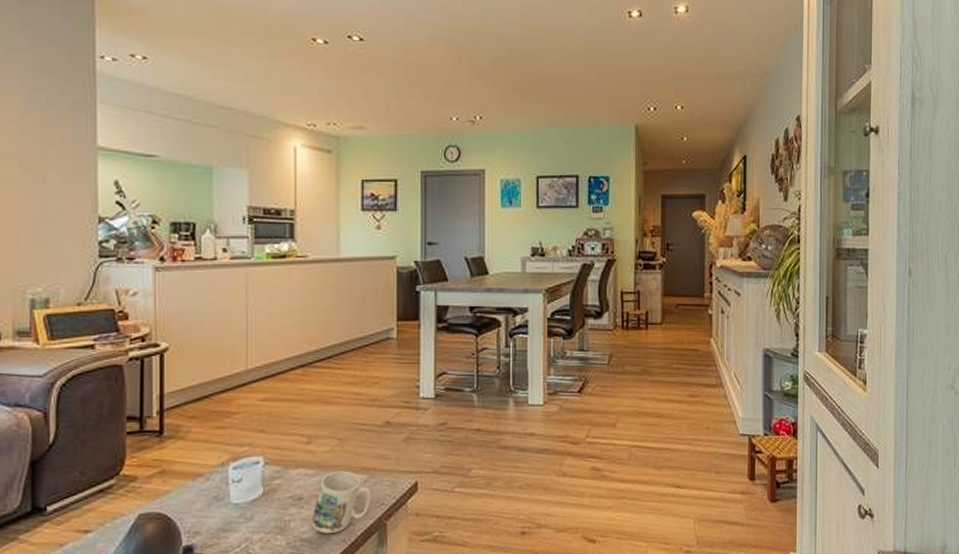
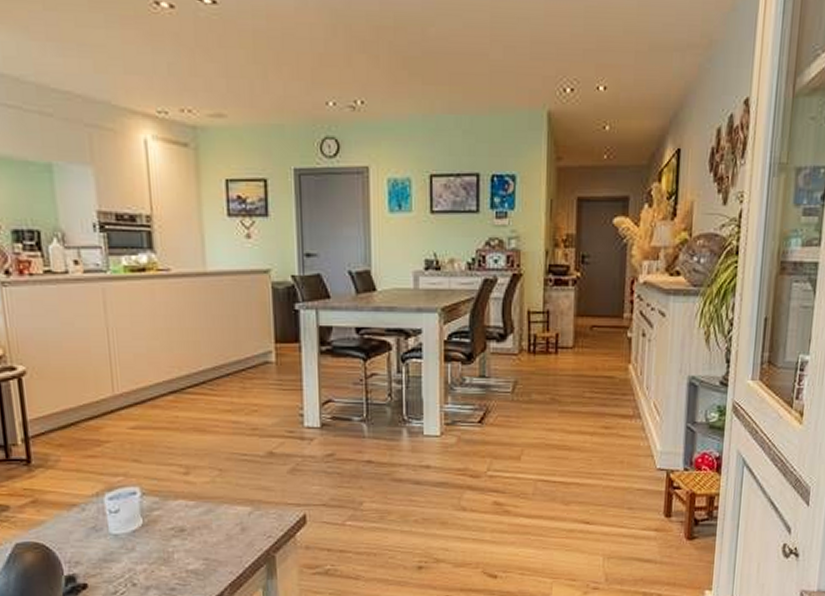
mug: present [311,470,371,534] -> none [195,502,258,566]

